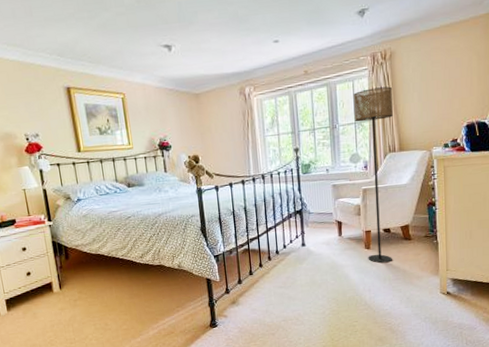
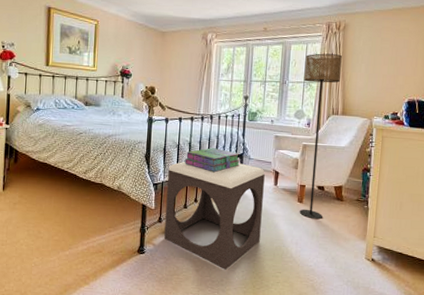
footstool: none [227,219,332,328] -> present [164,162,265,270]
stack of books: none [242,208,300,234] -> present [185,148,240,173]

